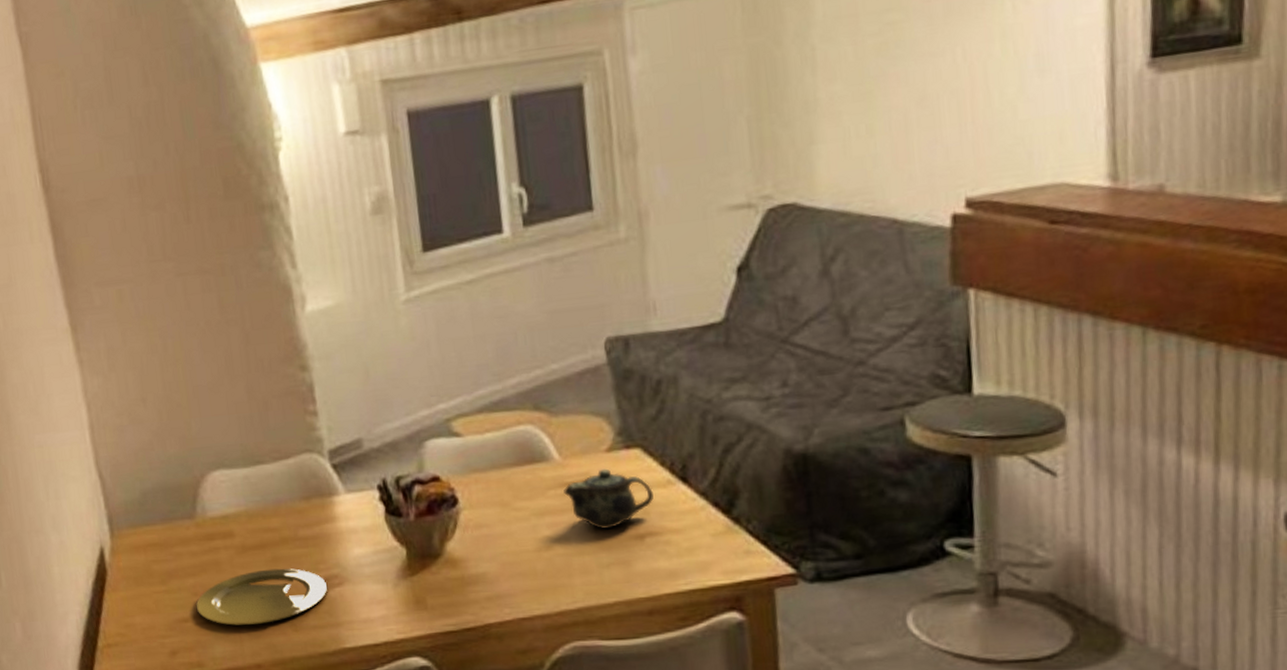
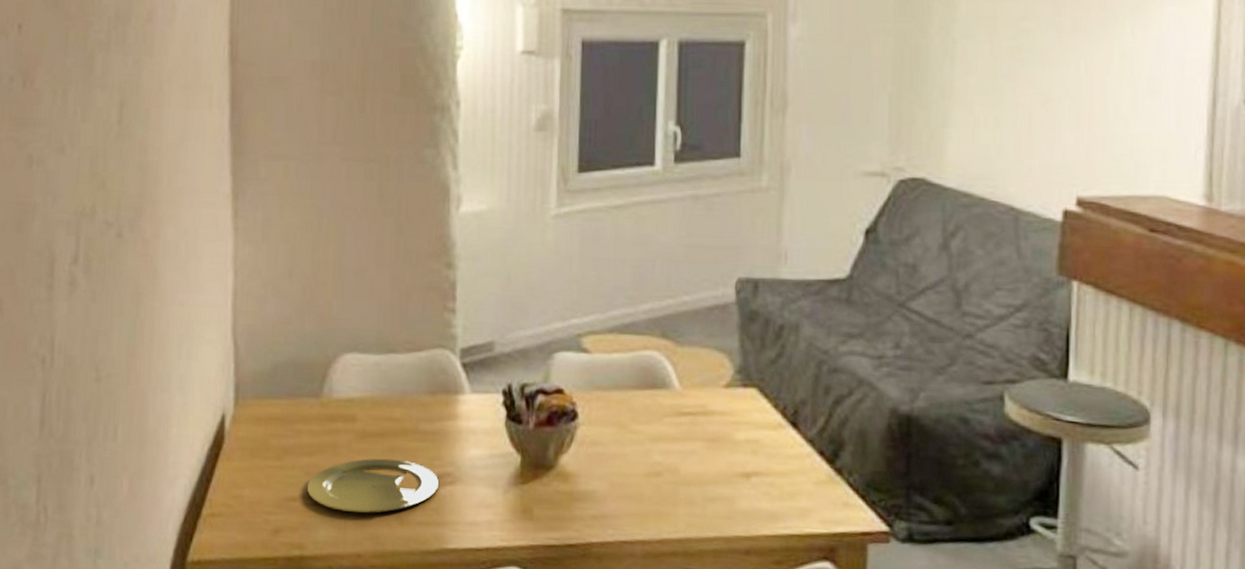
teapot: present [563,468,654,529] -> none [679,403,764,463]

